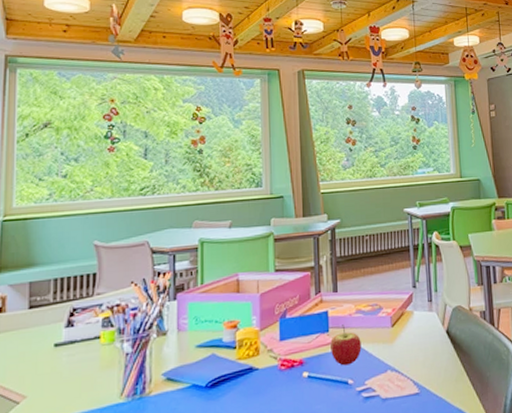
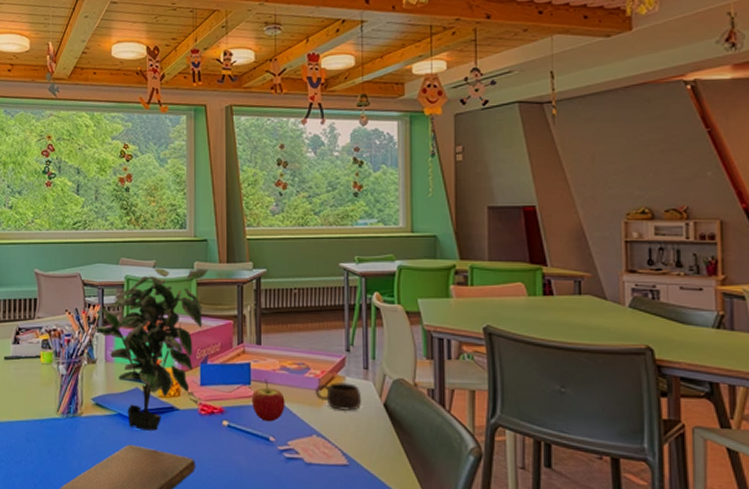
potted plant: none [165,224,286,399] -> present [95,268,209,431]
cup: none [387,316,428,343] -> present [314,381,362,411]

